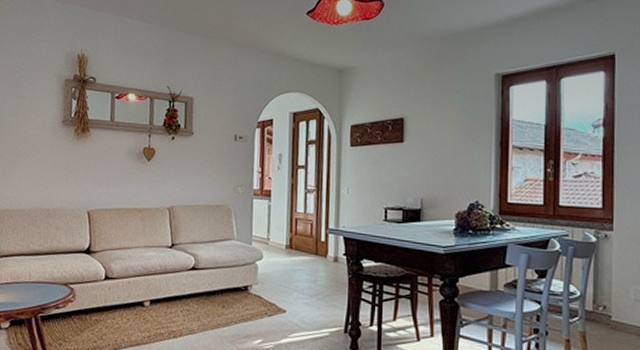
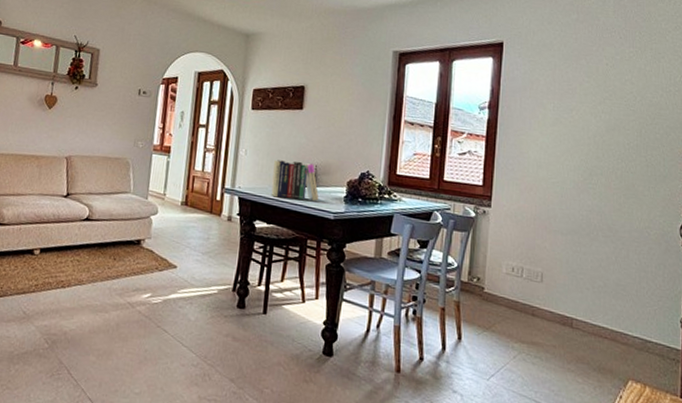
books: none [377,196,427,236] -> present [271,160,319,201]

